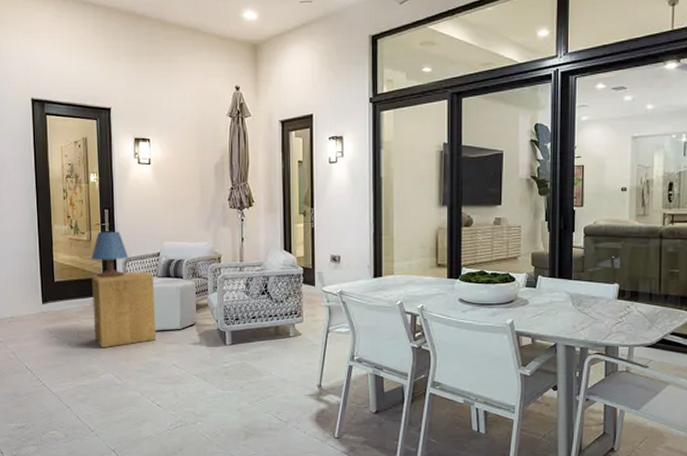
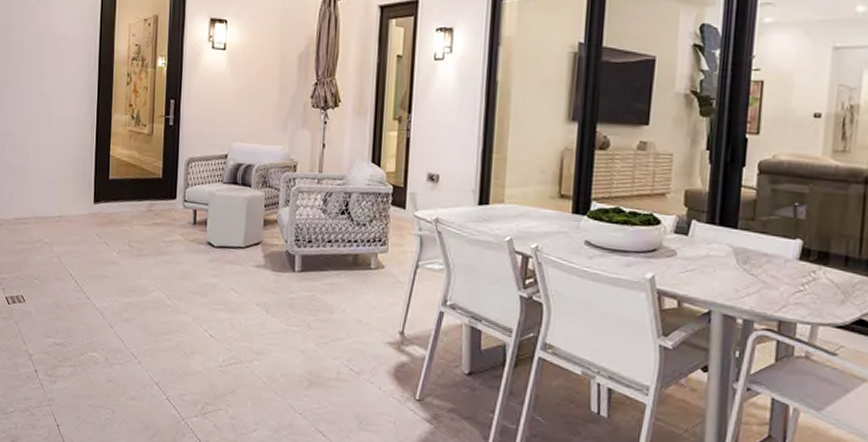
table lamp: present [91,231,129,278] -> none [151,124,193,180]
side table: present [92,271,157,348] -> none [146,174,218,262]

